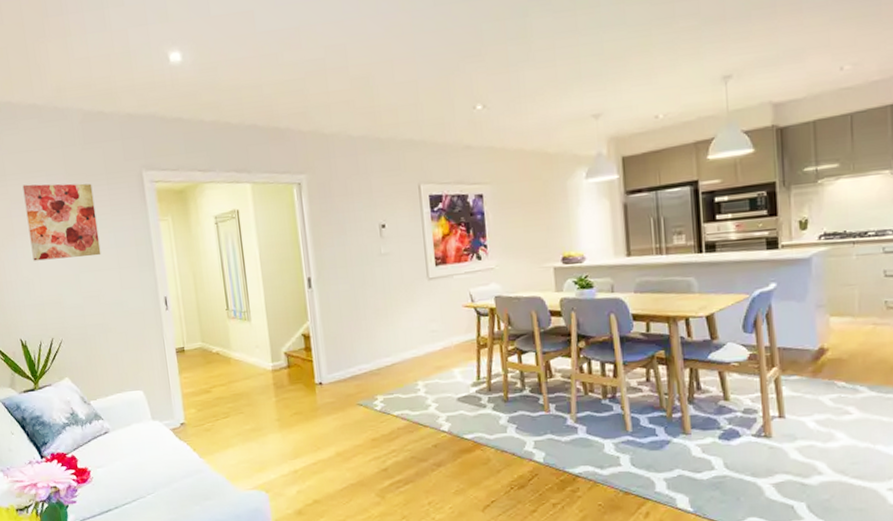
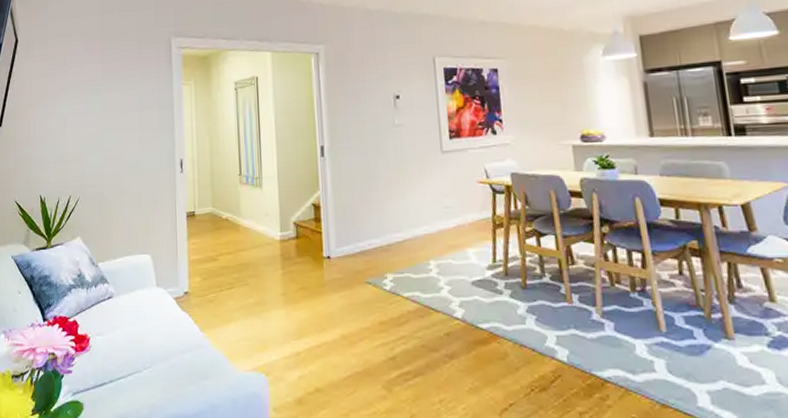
wall art: present [22,183,101,261] -> none [61,47,125,120]

